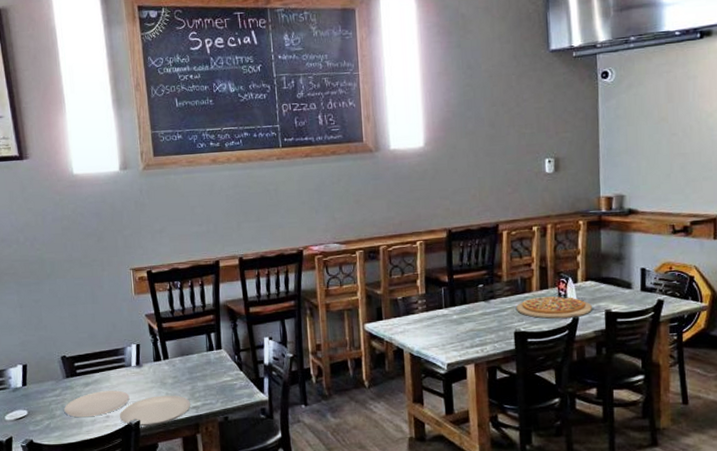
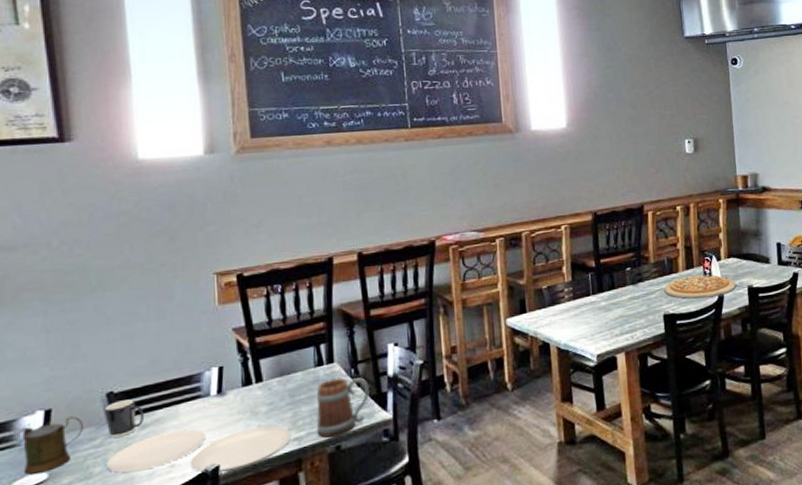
beer mug: none [9,371,48,410] -> present [22,416,83,475]
mug: none [59,363,88,390] -> present [103,399,145,438]
beer mug: none [208,362,250,410] -> present [316,377,369,438]

